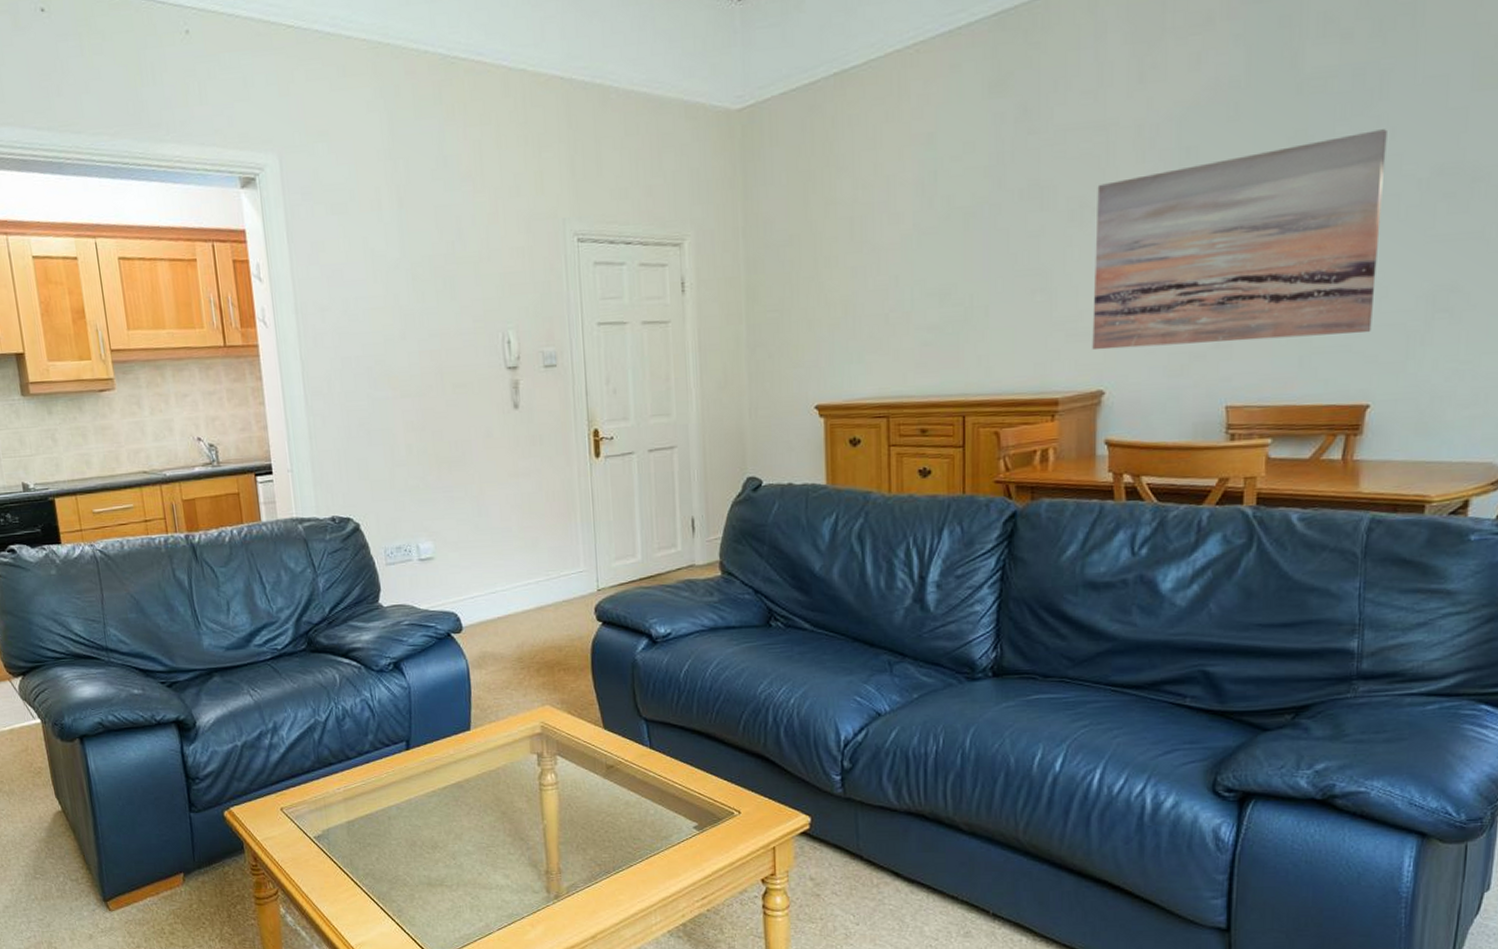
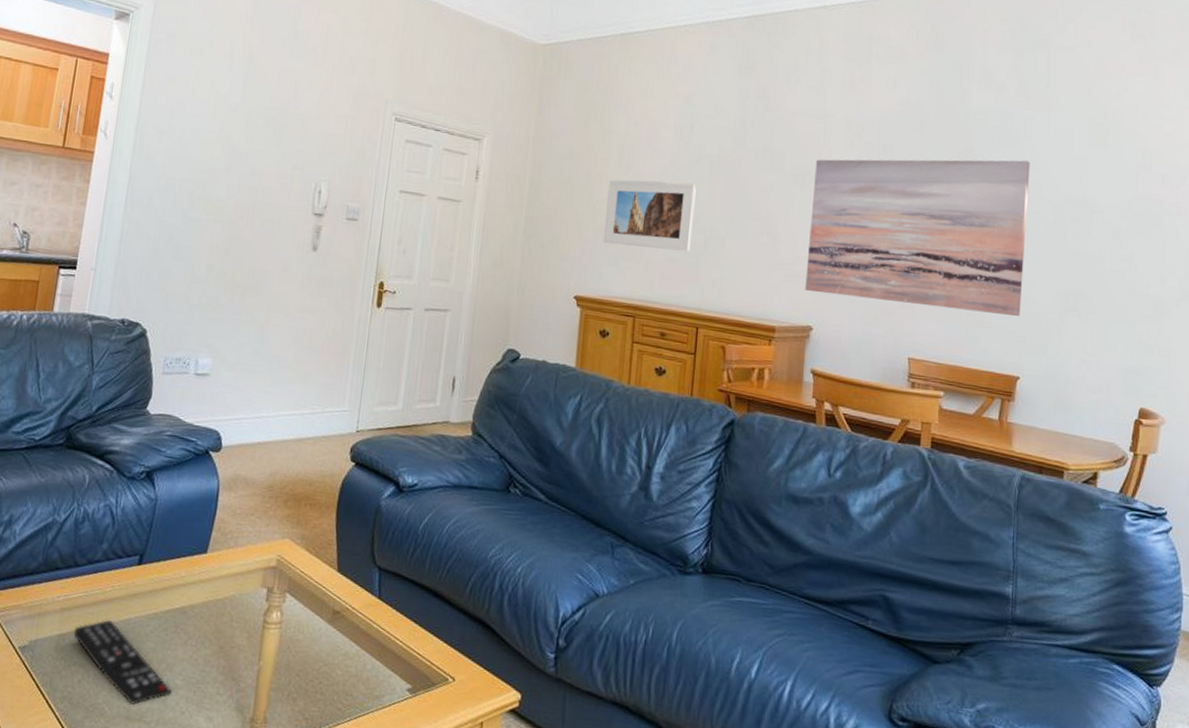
remote control: none [361,803,465,873] -> present [74,620,172,705]
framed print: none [840,244,948,339] -> present [602,179,697,252]

